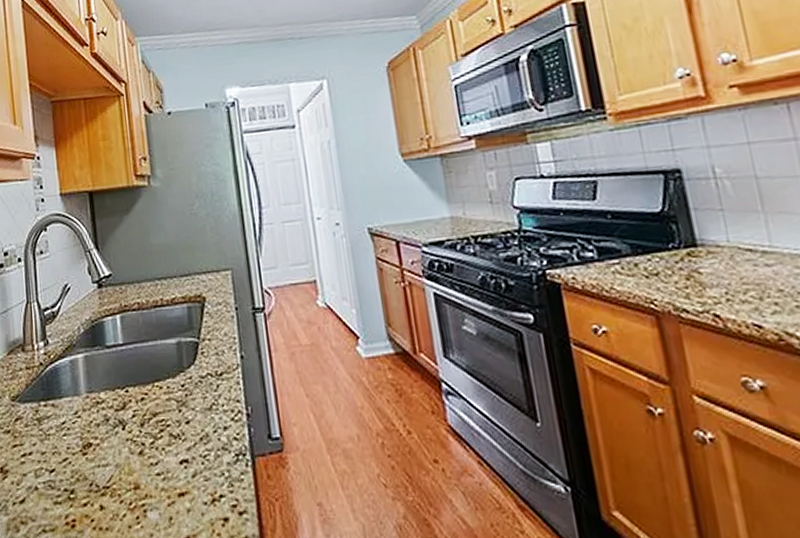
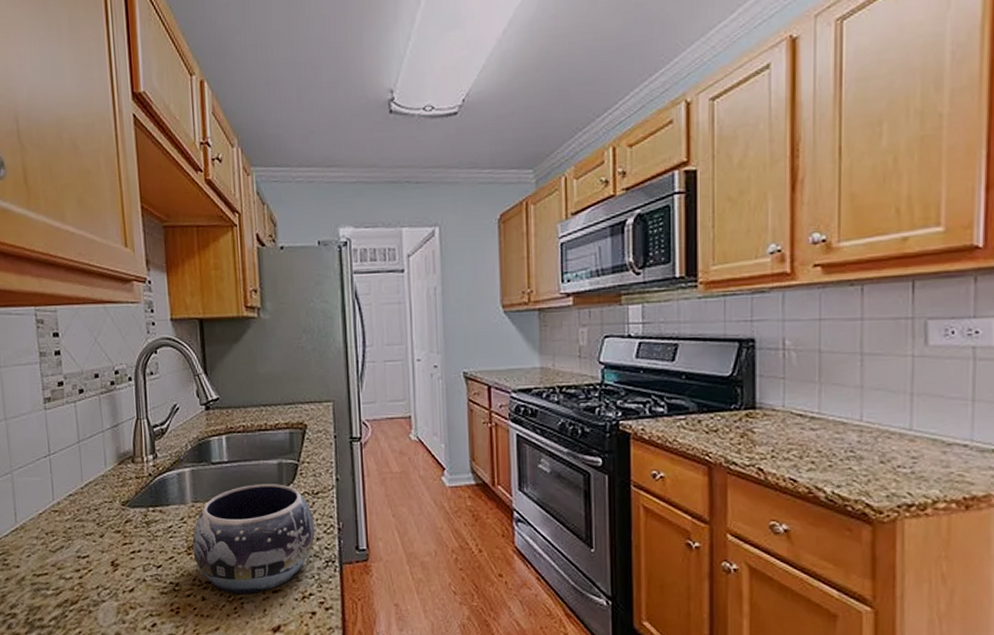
decorative bowl: none [87,366,222,500] -> present [192,484,315,594]

